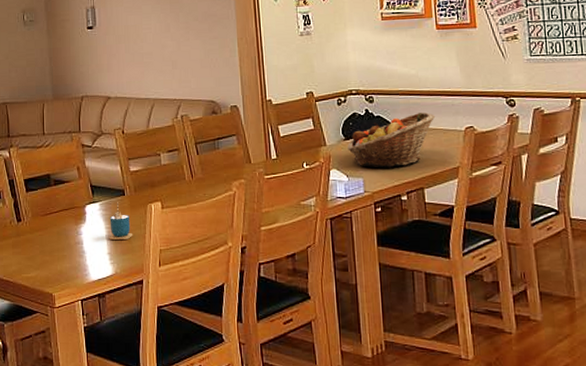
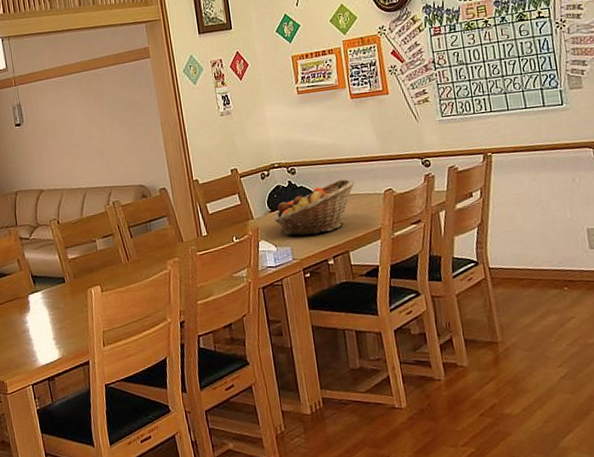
cup: present [109,202,133,240] -> none [52,289,76,326]

